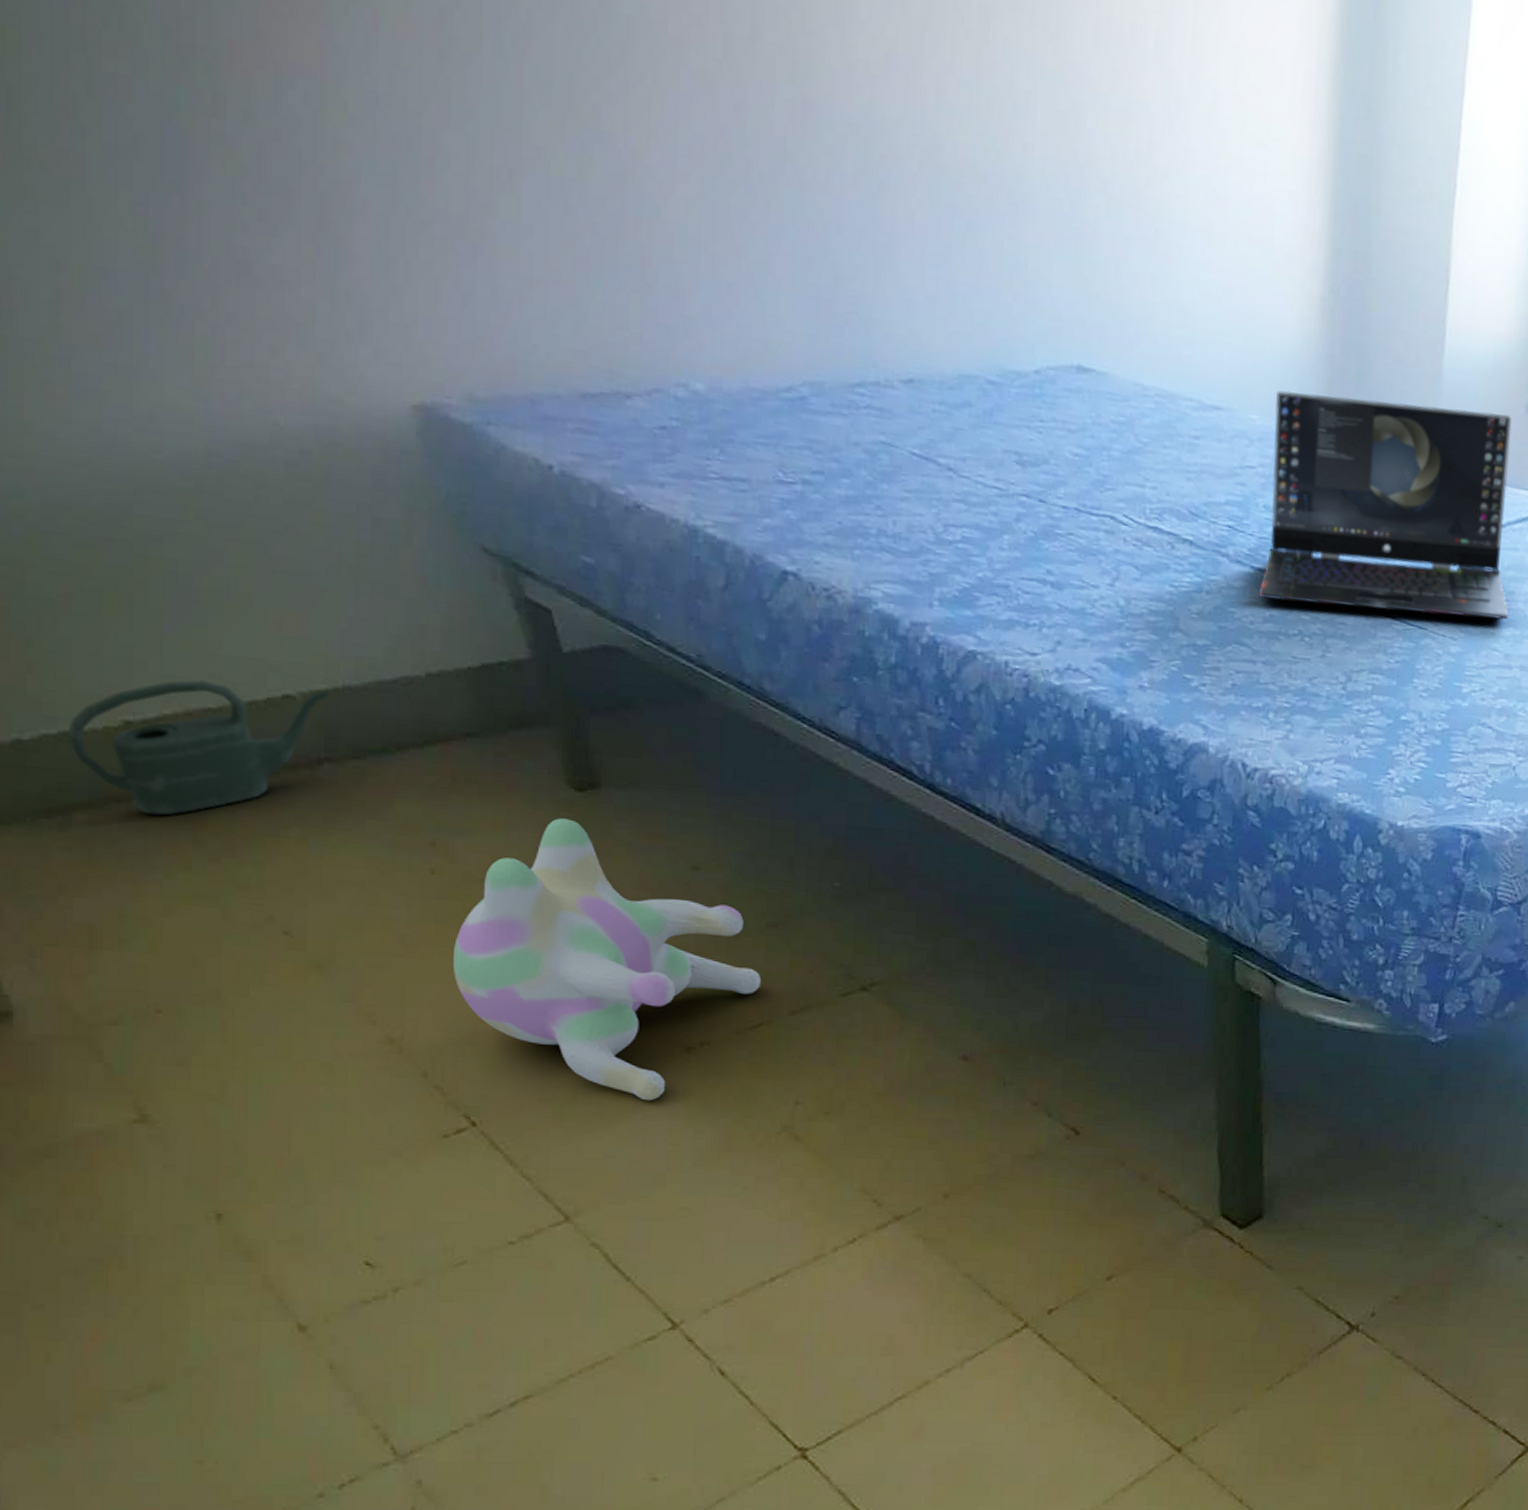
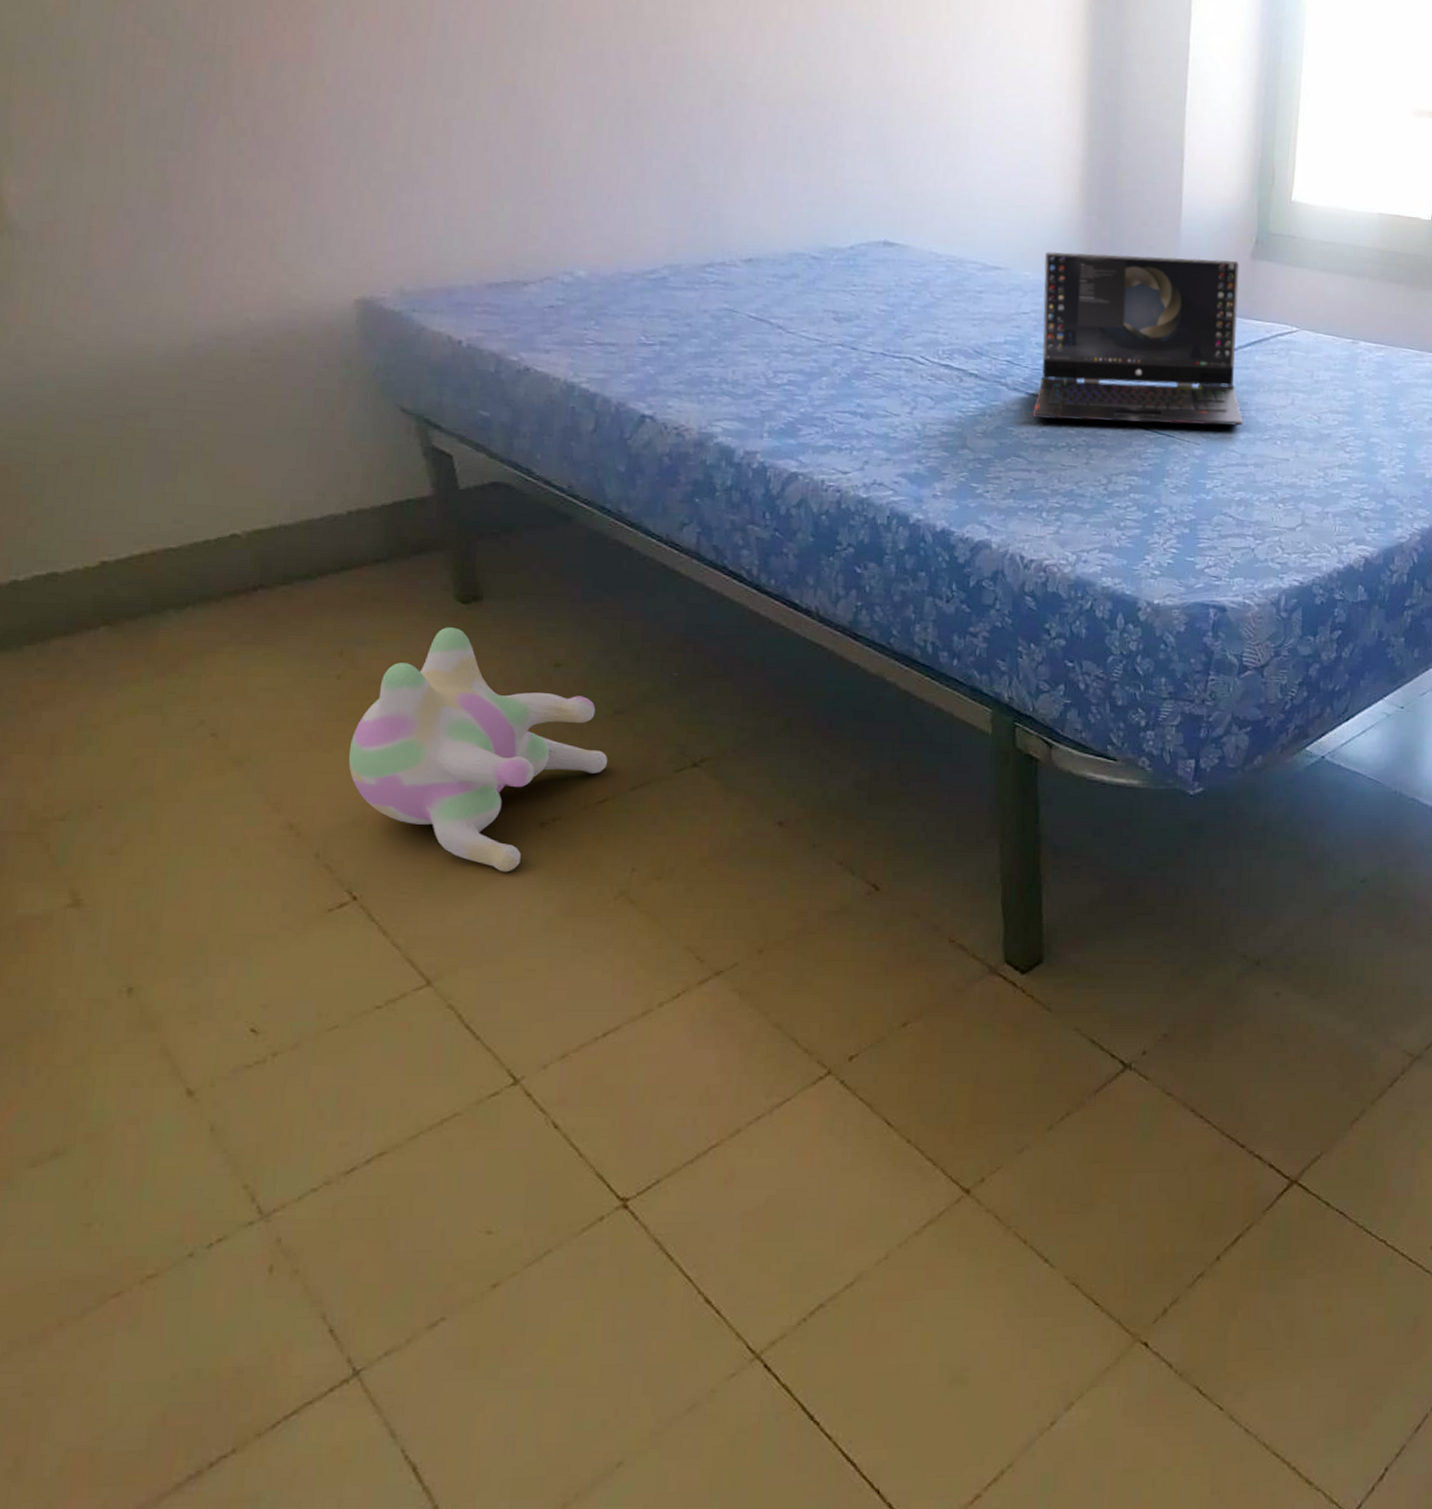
watering can: present [67,679,328,816] -> none [54,525,268,639]

